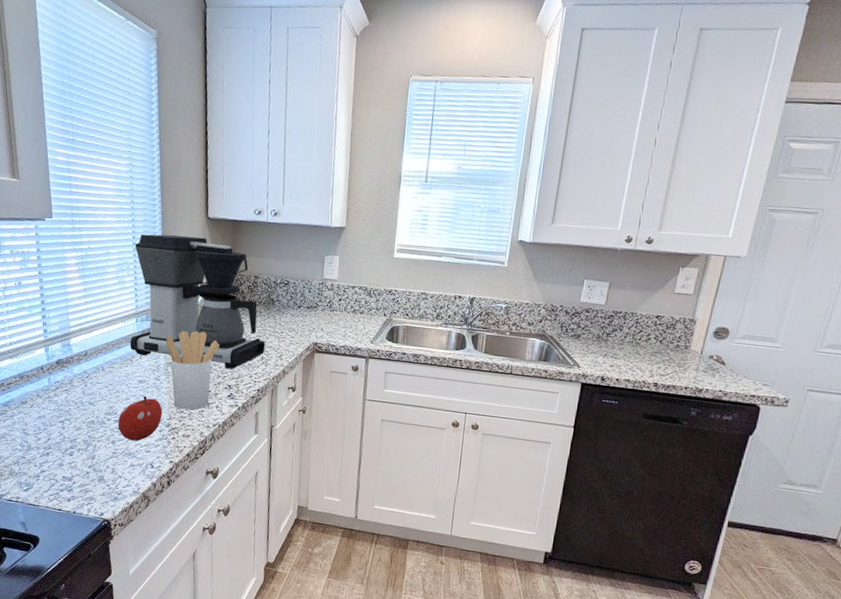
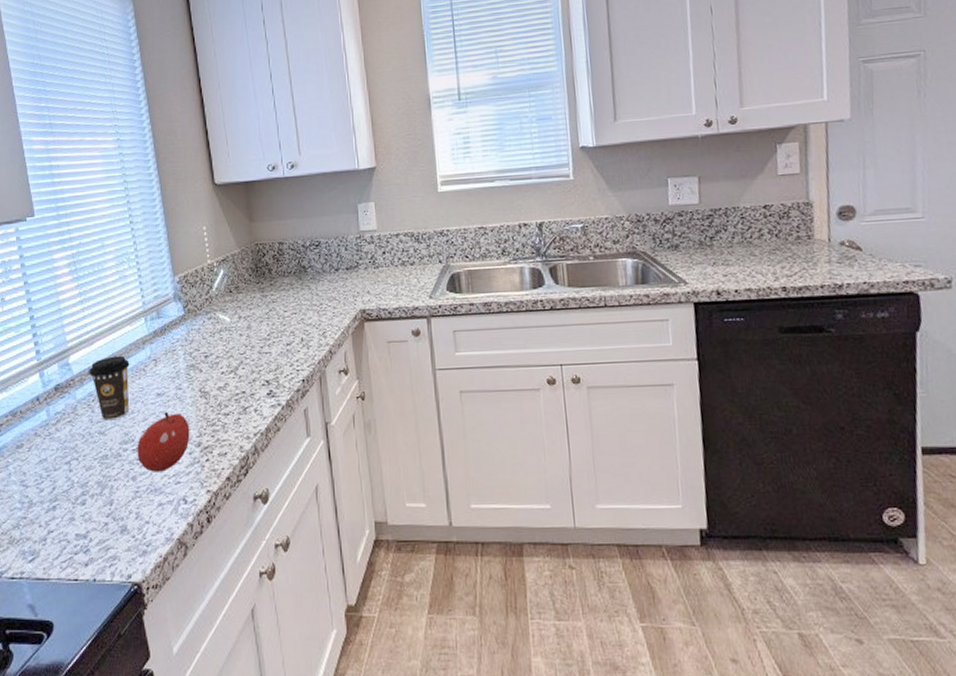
coffee cup: none [85,344,120,395] -> present [89,355,130,421]
coffee maker: present [129,234,266,369] -> none [134,208,304,362]
utensil holder: present [166,330,220,410] -> none [183,320,249,421]

